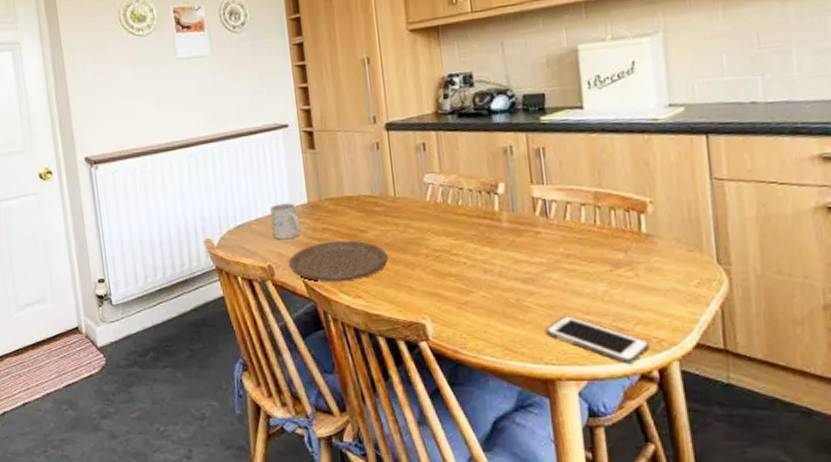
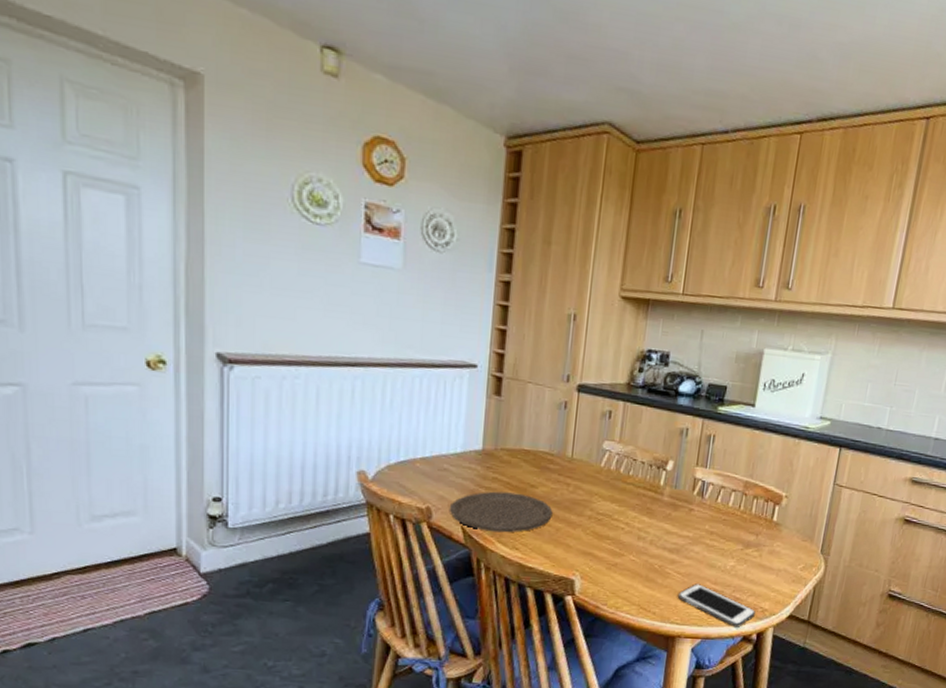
mug: present [270,203,301,240] -> none [438,445,470,484]

